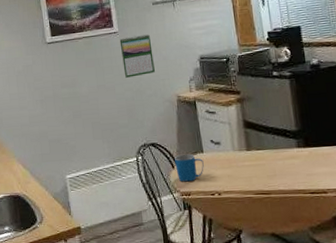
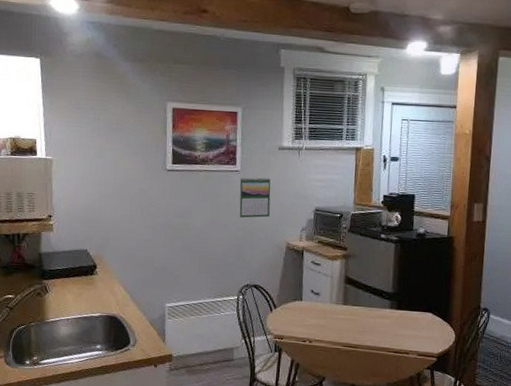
mug: present [174,153,204,182] -> none [273,299,301,326]

